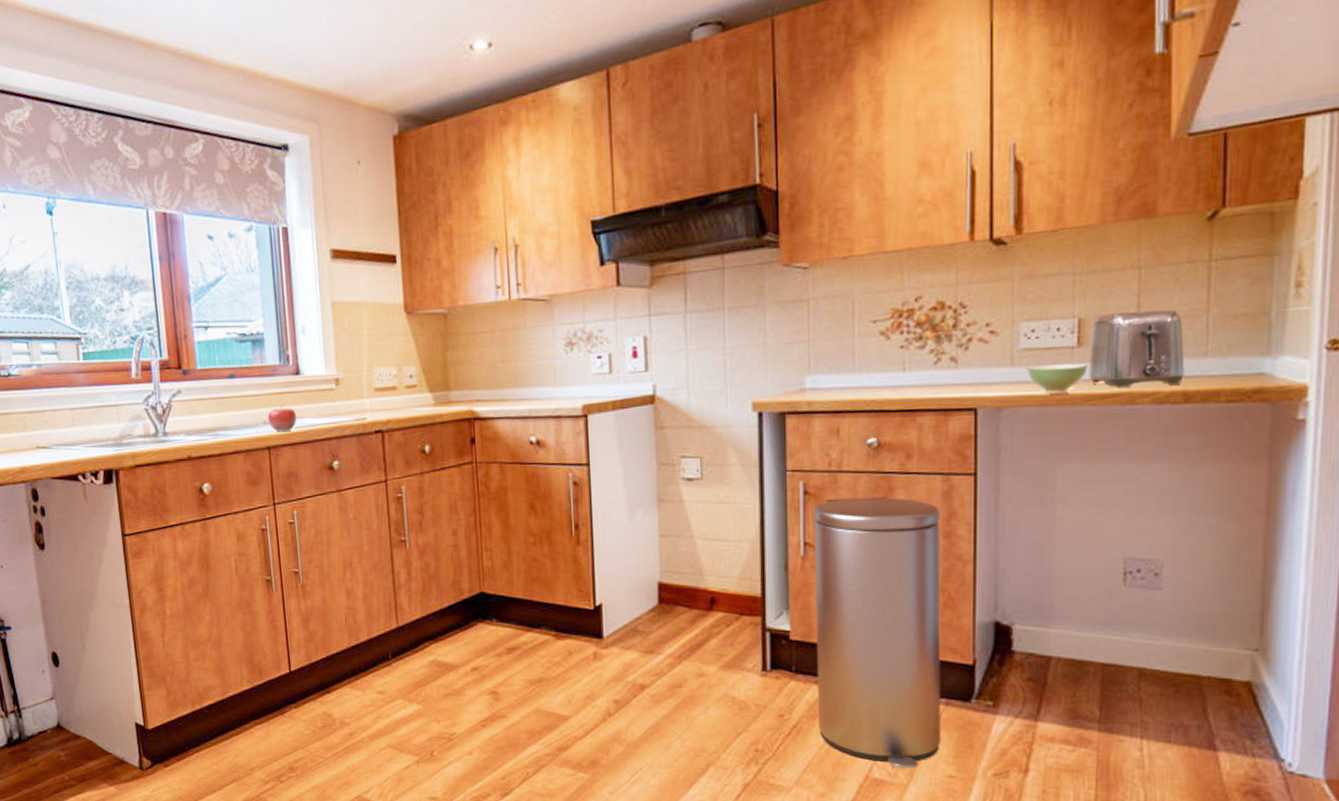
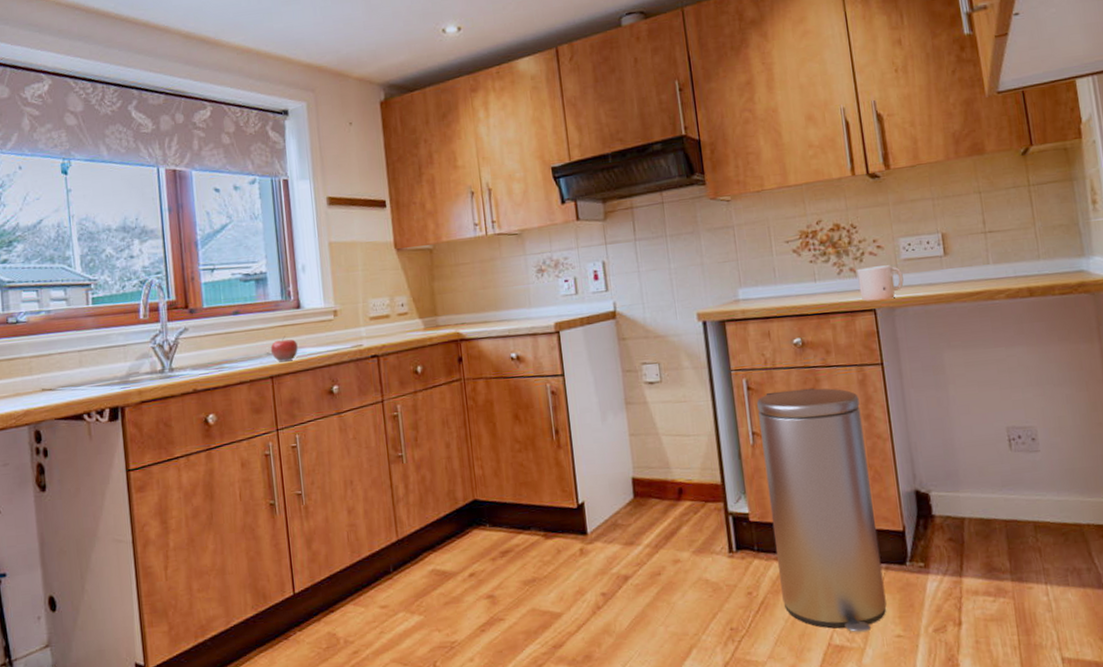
mug: none [959,355,1019,399] -> present [857,265,904,302]
bowl: present [1025,363,1088,394] -> none [908,269,955,295]
toaster: present [1089,309,1185,389] -> none [952,224,1026,288]

